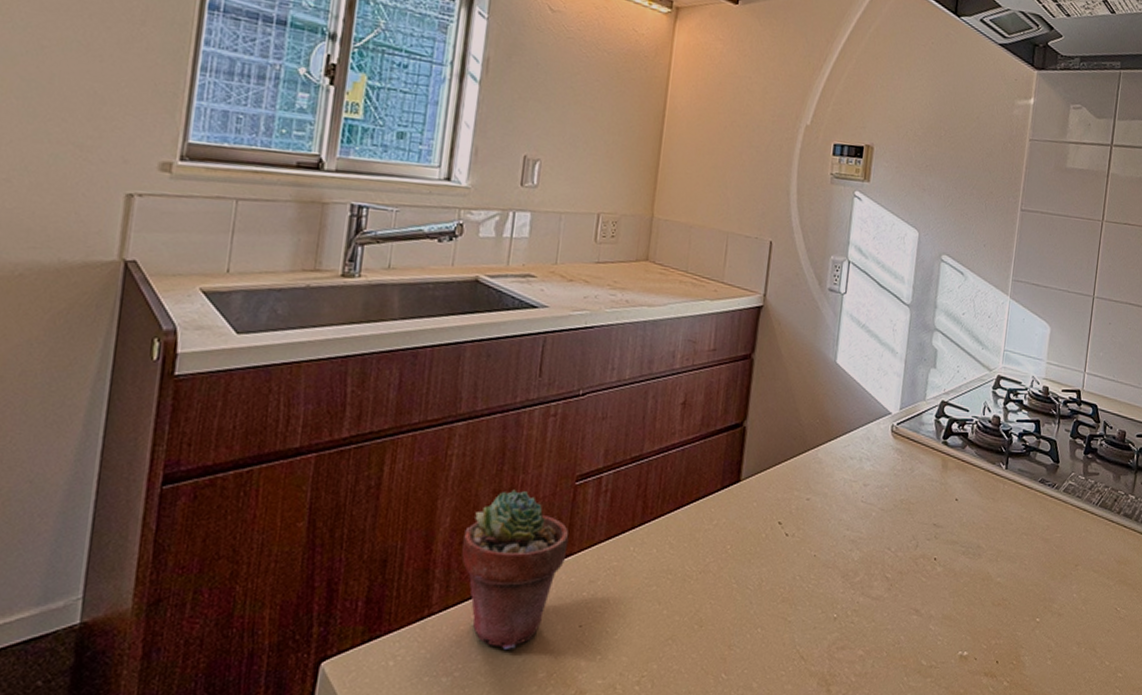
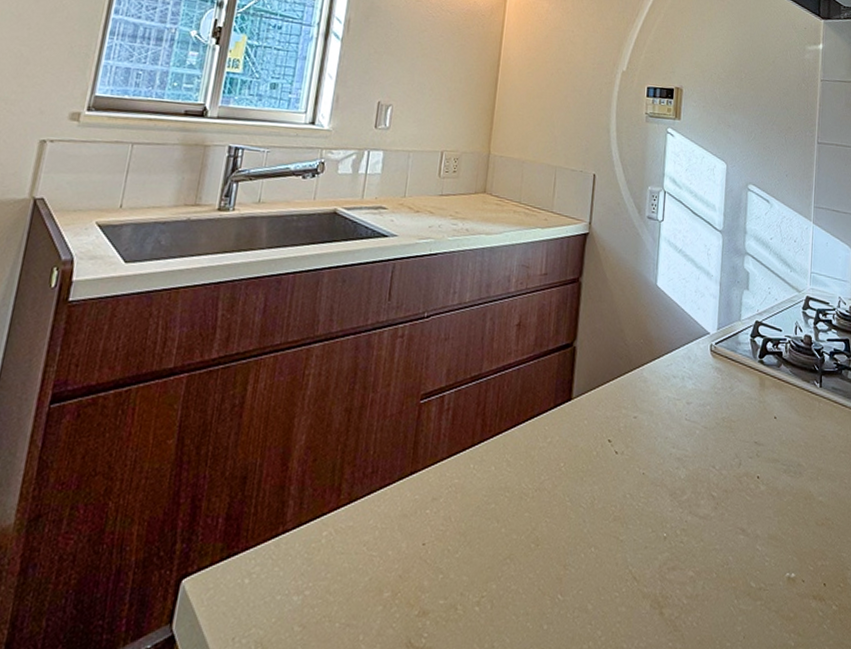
potted succulent: present [461,489,569,651] -> none [315,408,414,569]

